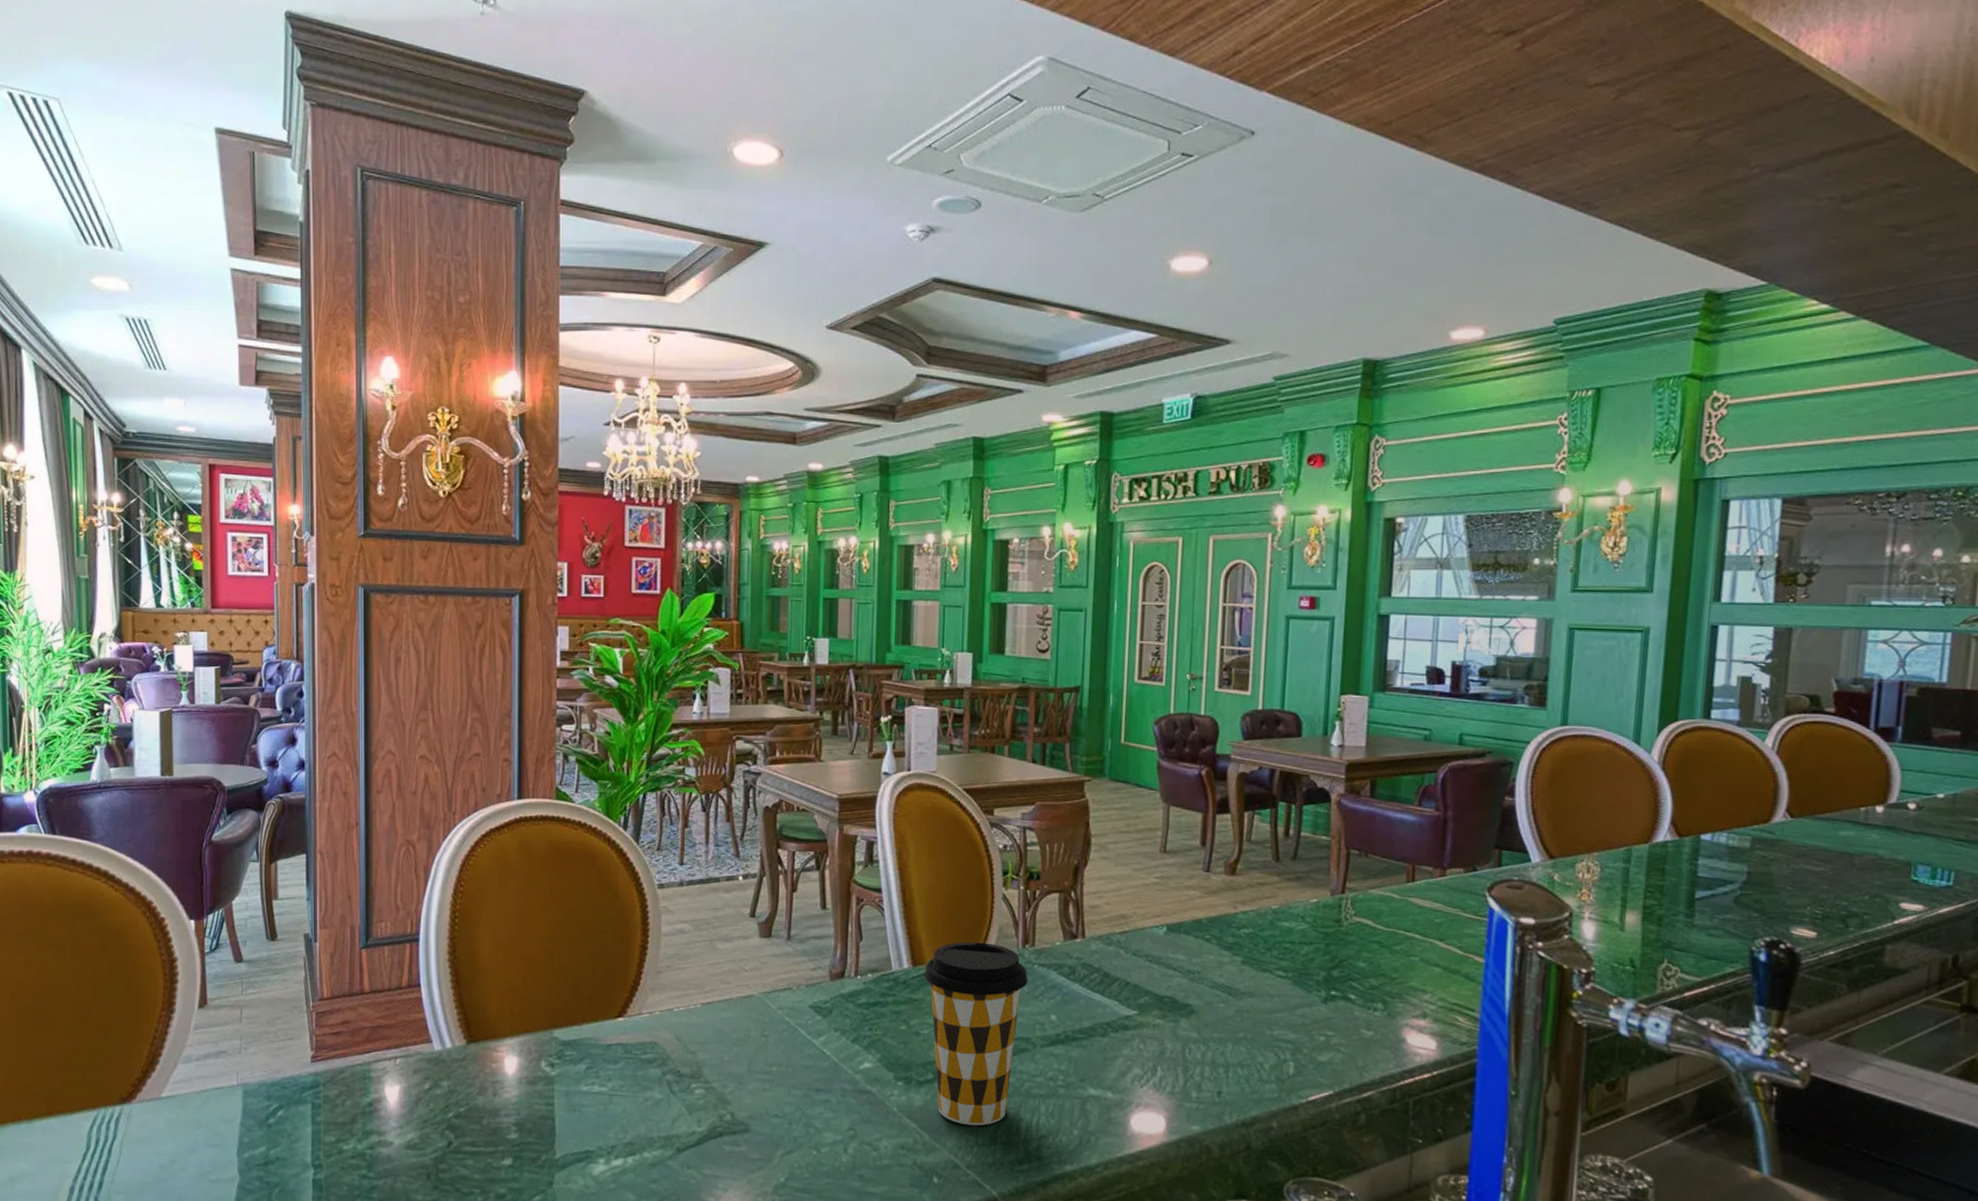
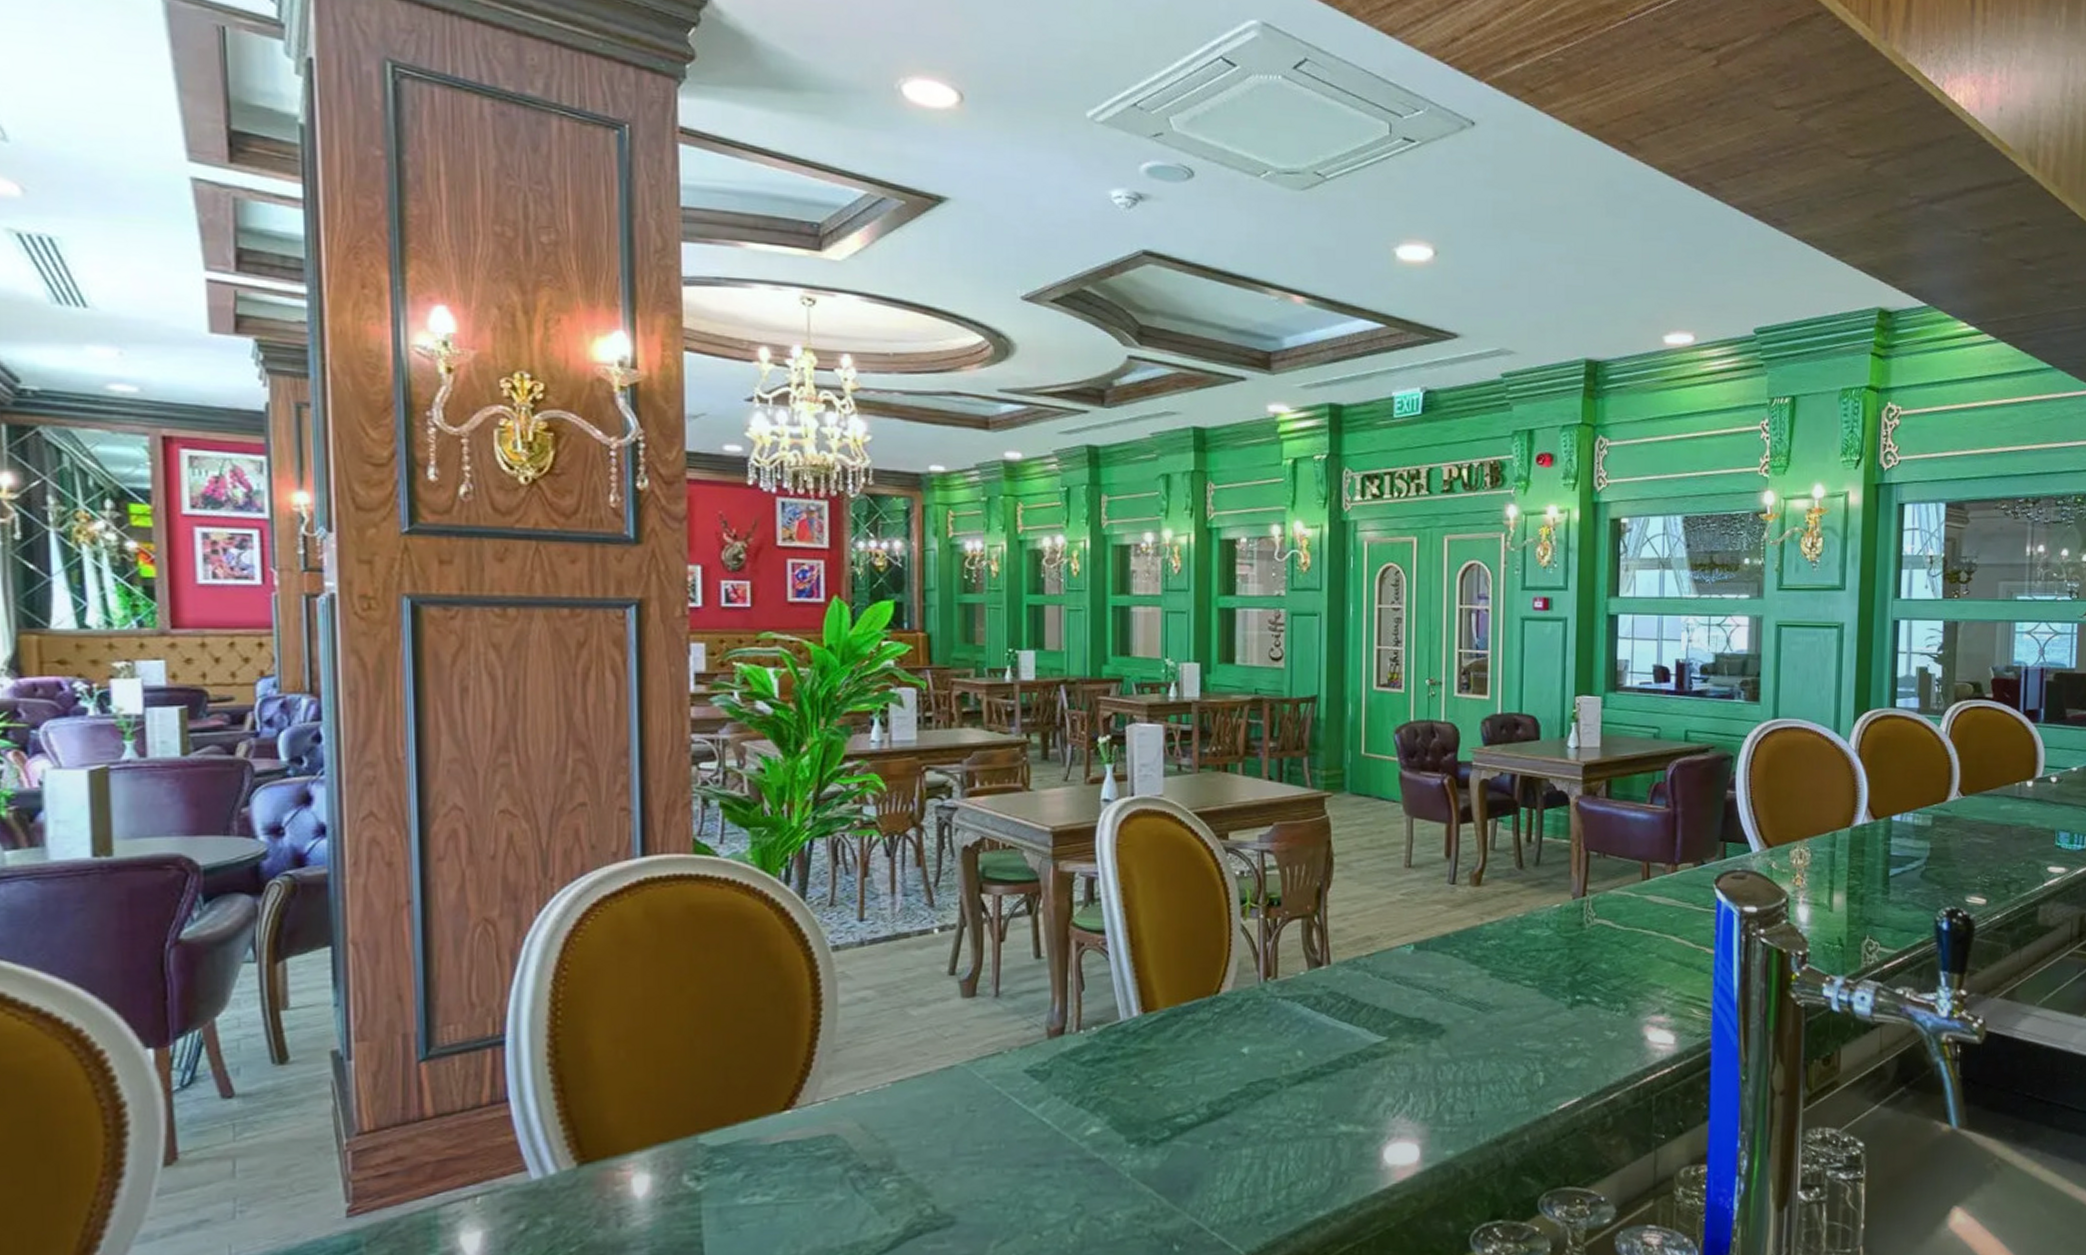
coffee cup: present [924,941,1028,1126] -> none [1156,979,1272,1182]

